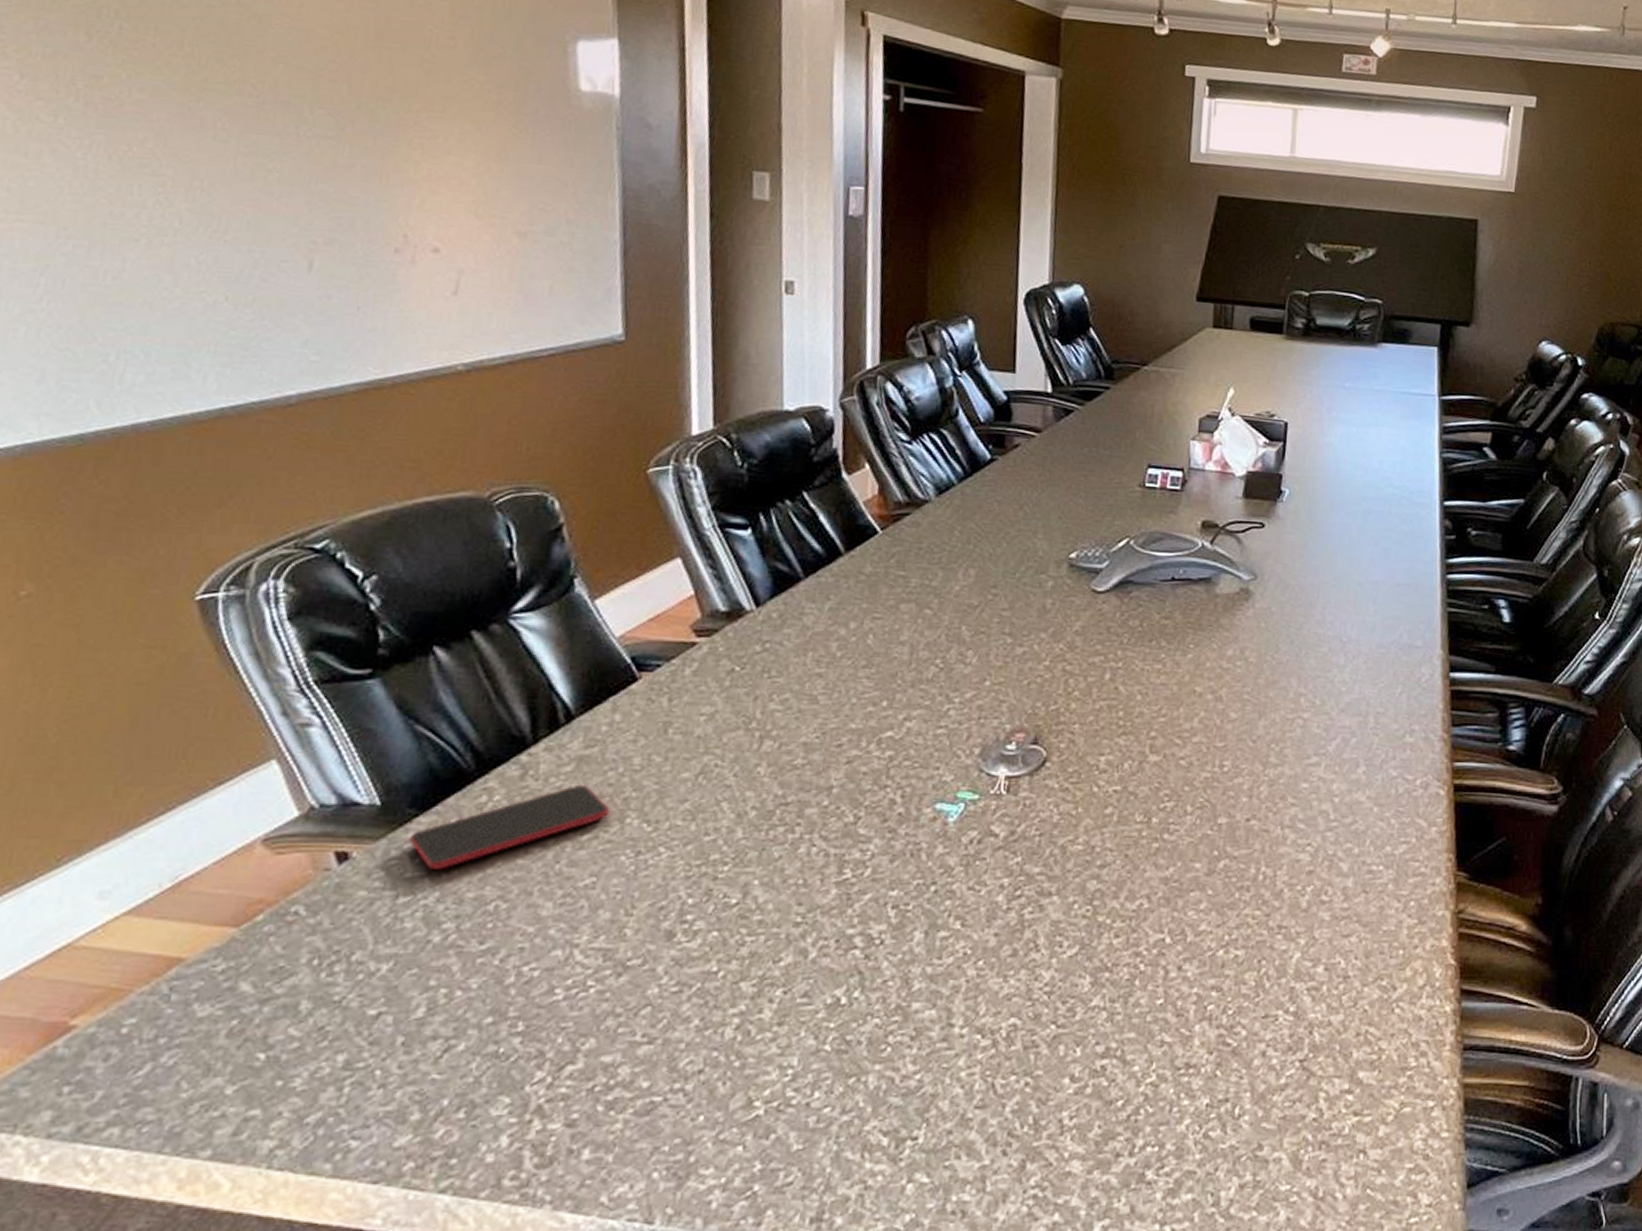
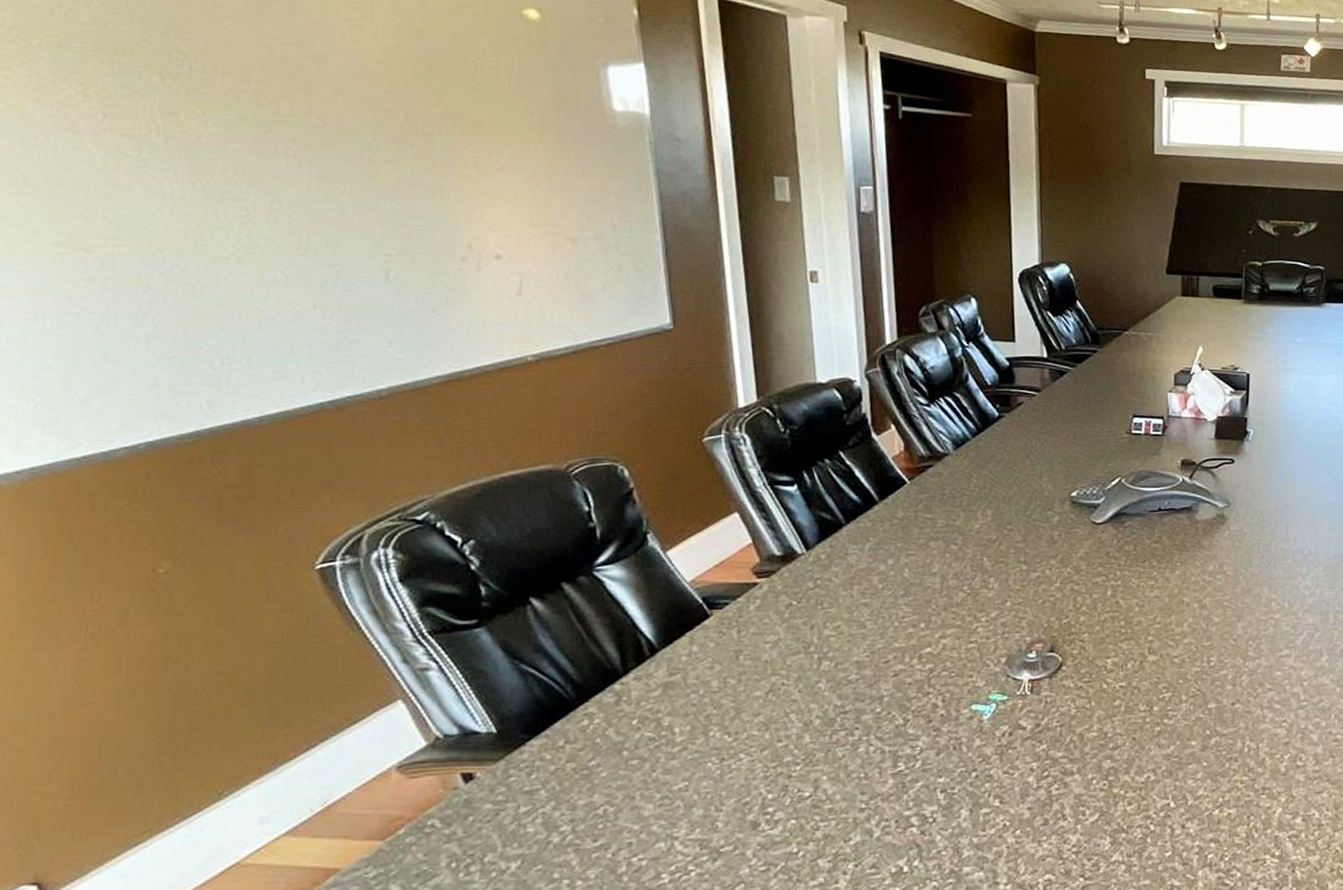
smartphone: present [408,784,611,869] -> none [524,706,696,783]

